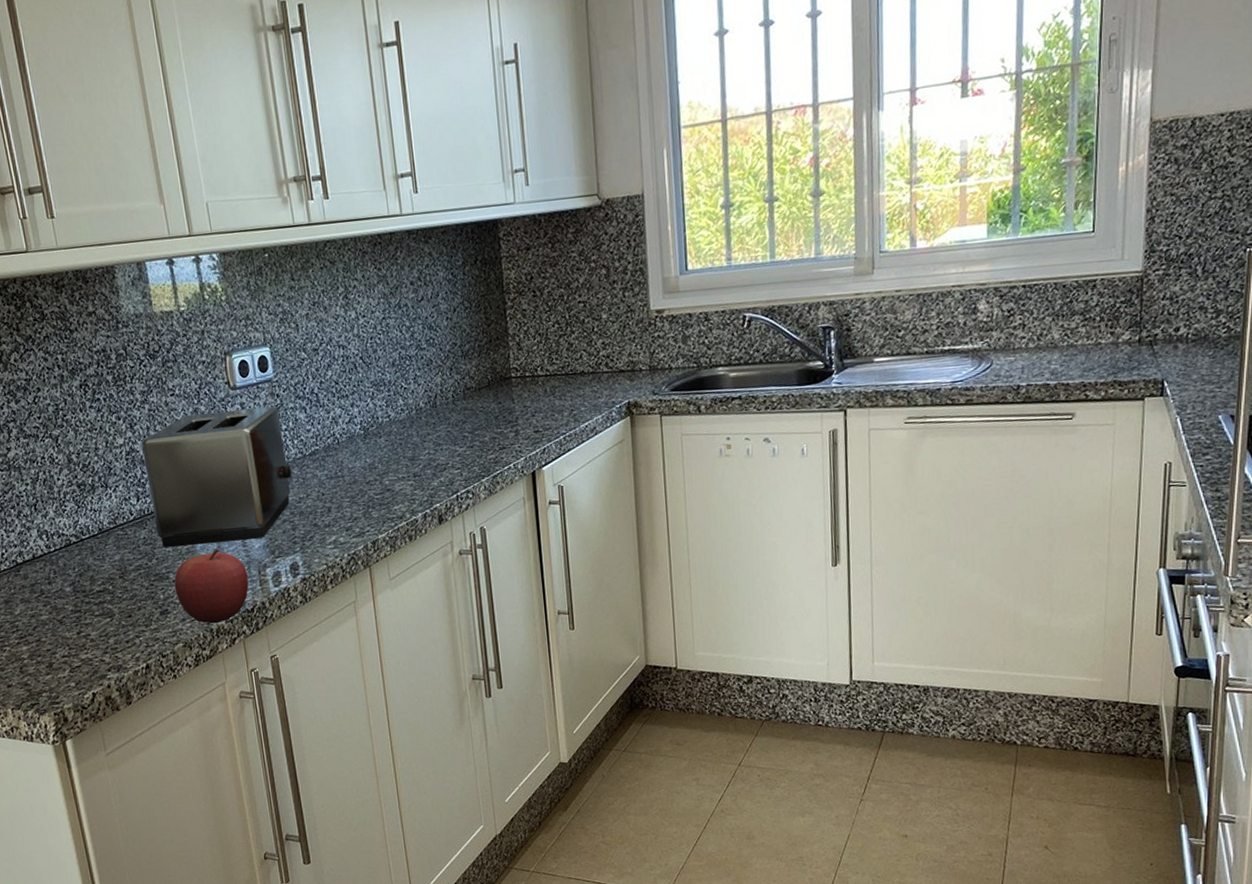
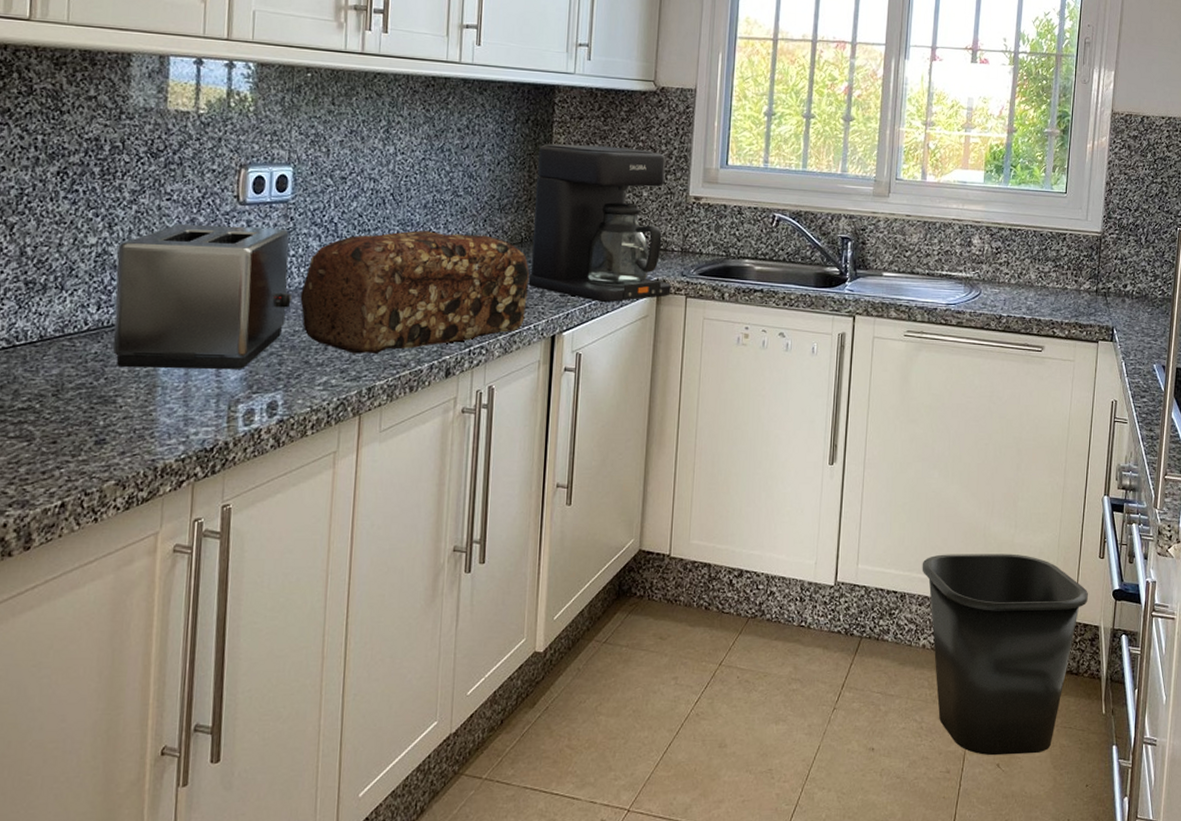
fruit: present [174,547,249,624] -> none [120,373,216,462]
bread loaf: none [298,383,504,513] -> present [300,230,530,354]
coffee maker: none [491,269,644,434] -> present [528,143,671,303]
waste bin: none [945,638,1144,839] -> present [922,553,1088,756]

